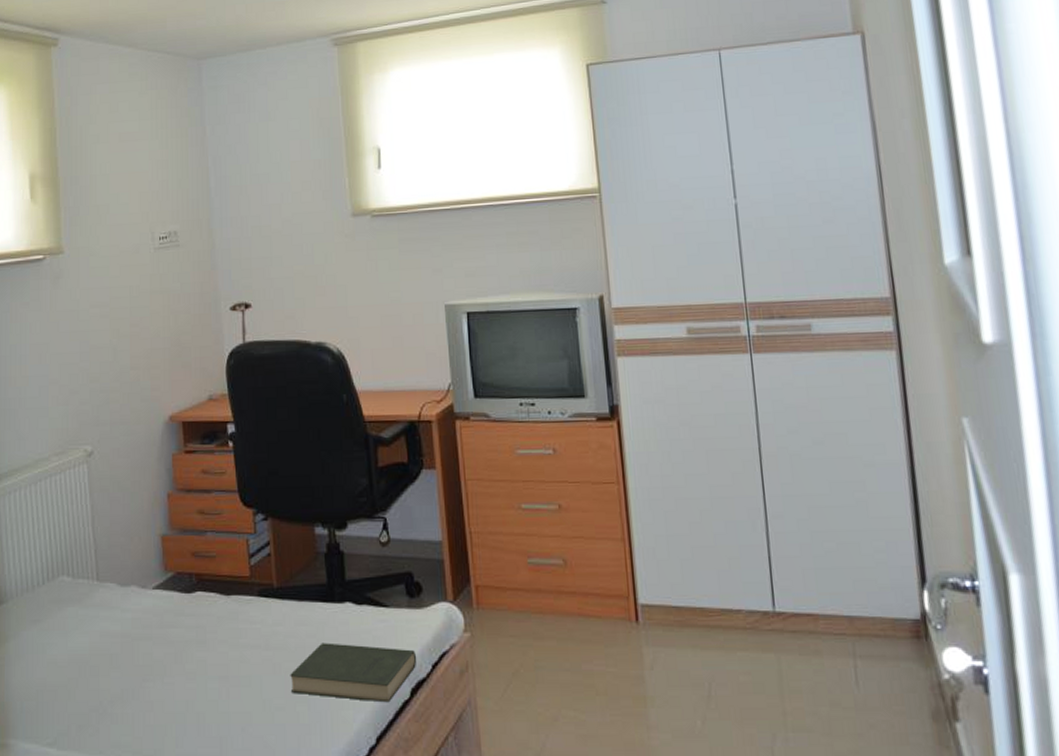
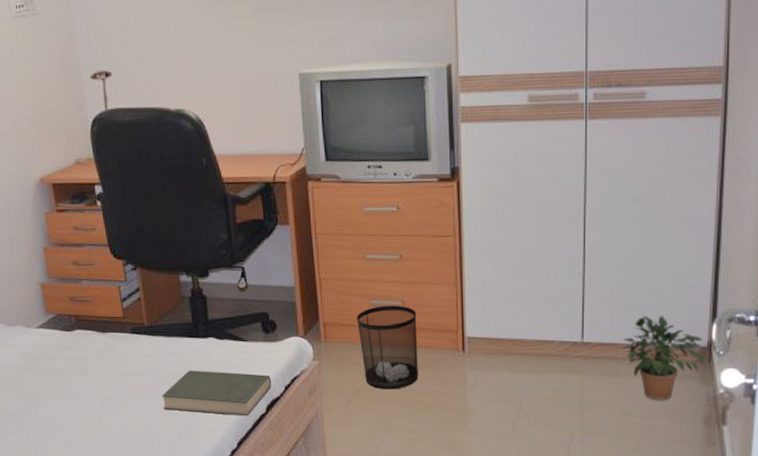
waste bin: none [513,564,587,670] -> present [357,305,418,390]
potted plant: none [820,576,924,687] -> present [621,313,707,400]

